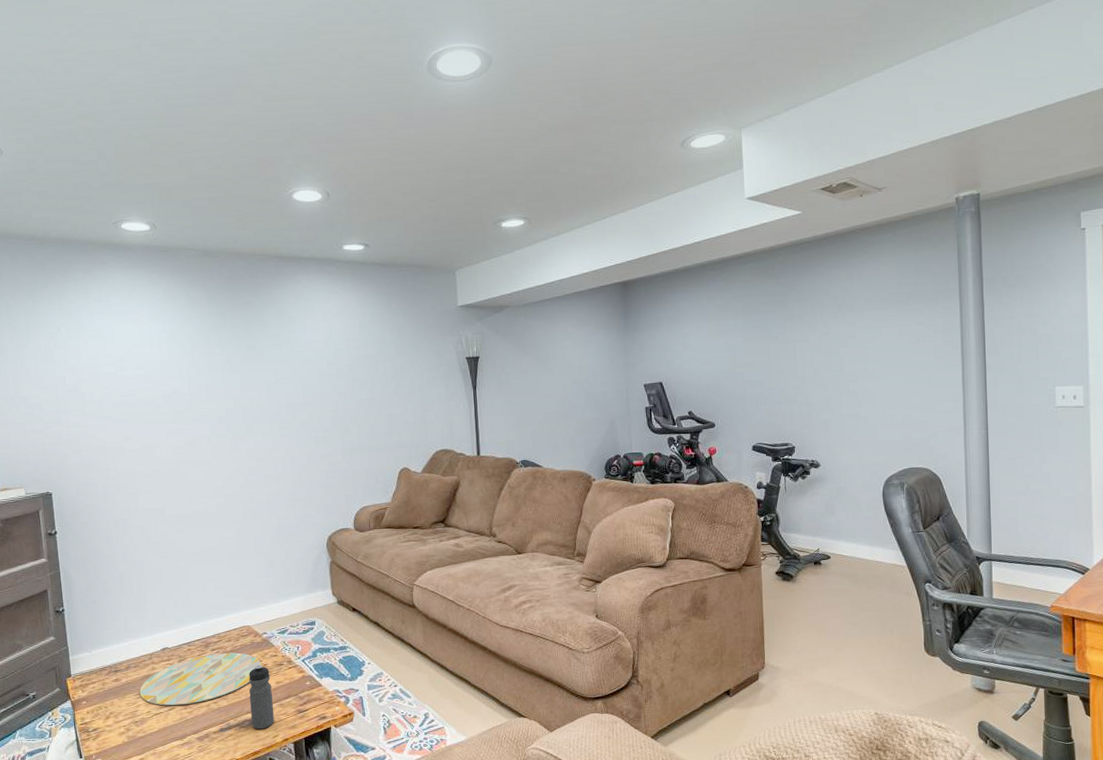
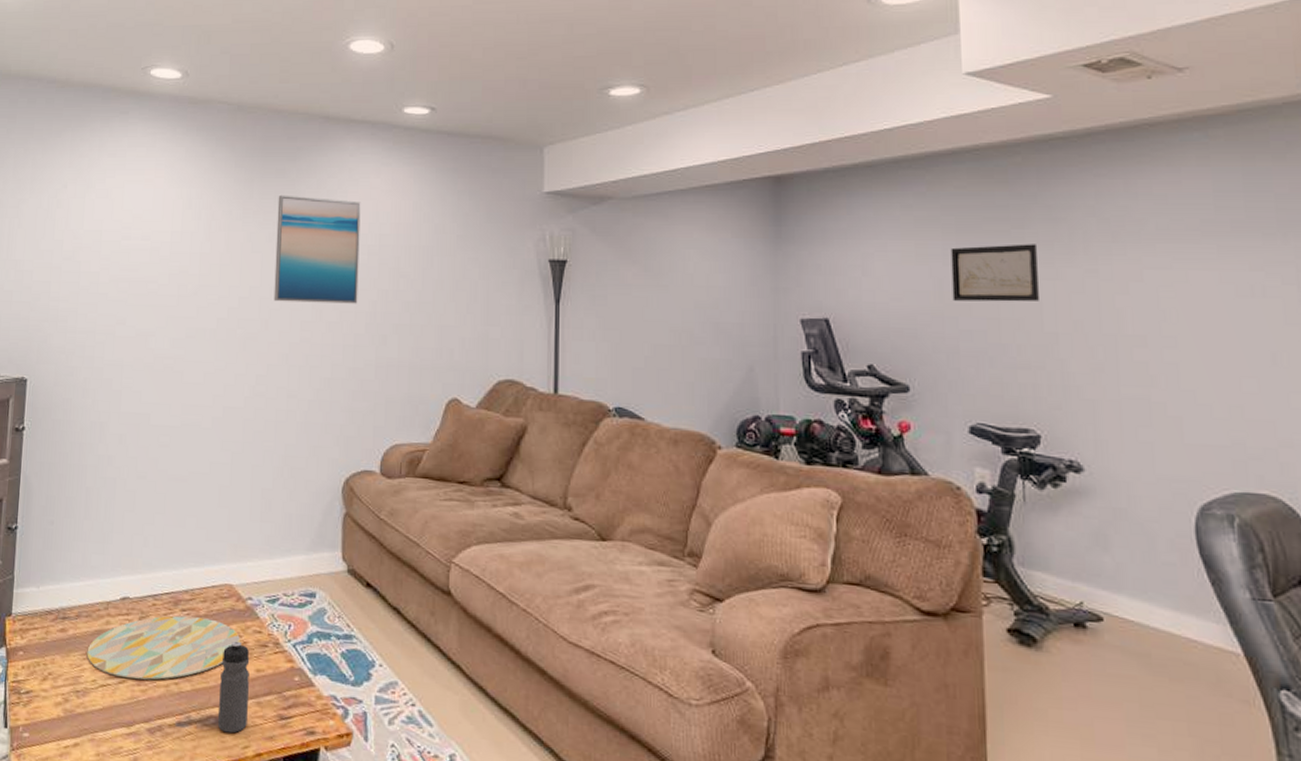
wall art: none [248,323,323,409] -> present [274,195,361,304]
wall art: none [739,318,794,362] -> present [951,244,1039,302]

